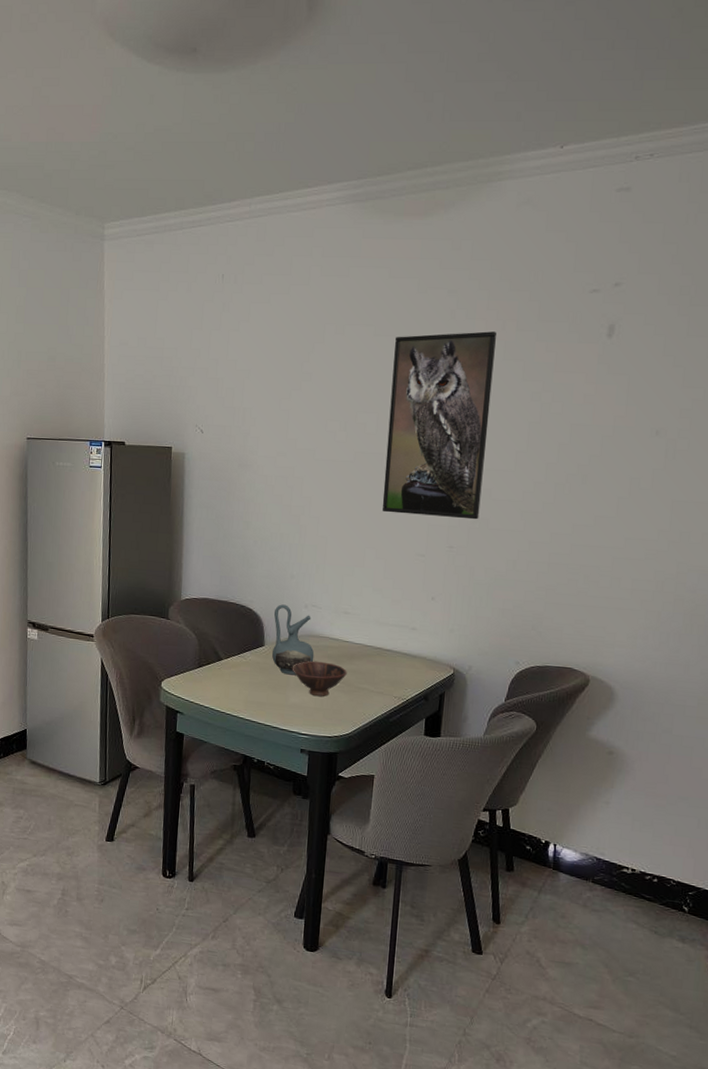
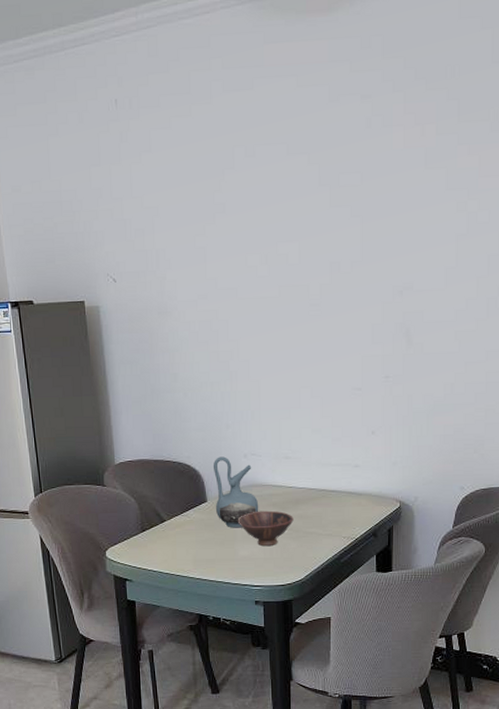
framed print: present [382,331,496,520] -> none [310,138,416,348]

